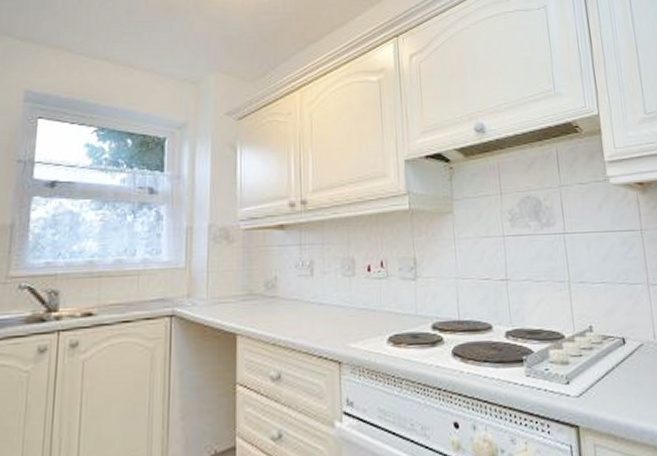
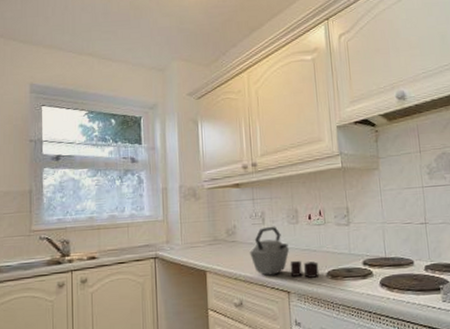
kettle: none [293,278,379,345] -> present [249,226,320,278]

